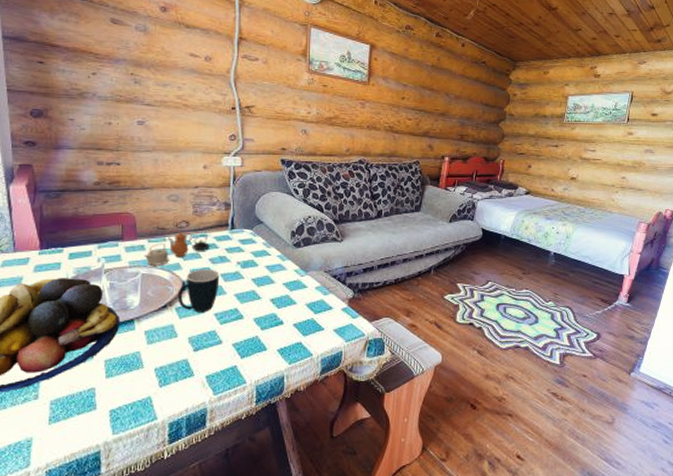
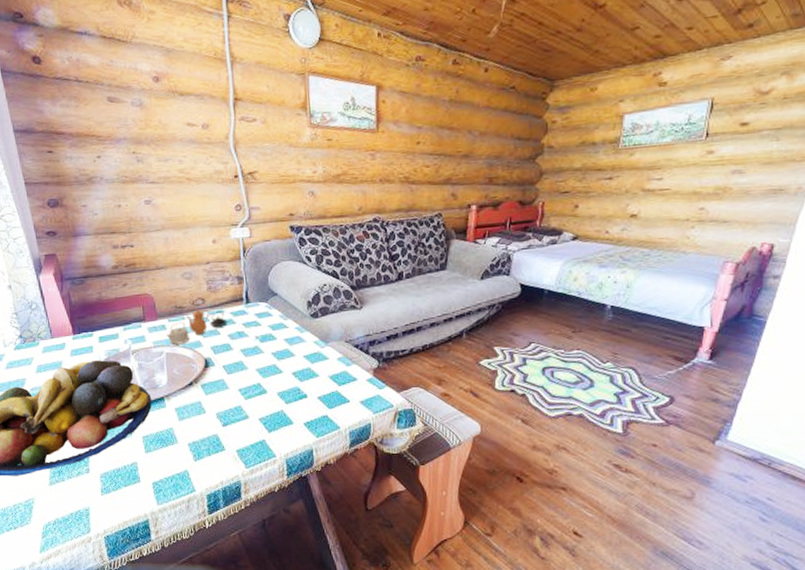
mug: present [177,269,220,313] -> none [201,345,240,389]

